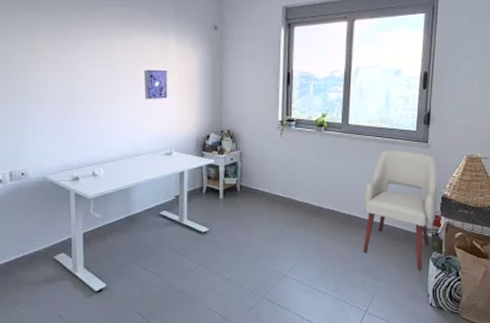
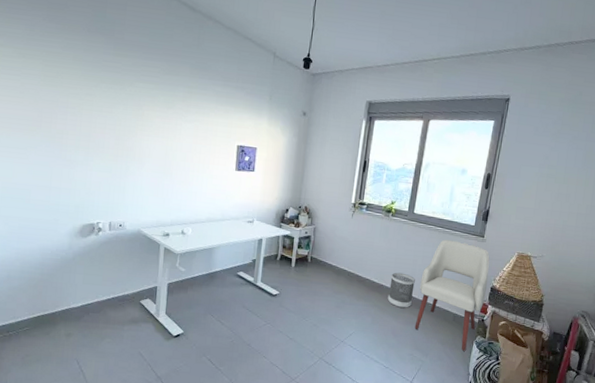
wastebasket: none [329,192,358,231] -> present [387,272,415,308]

